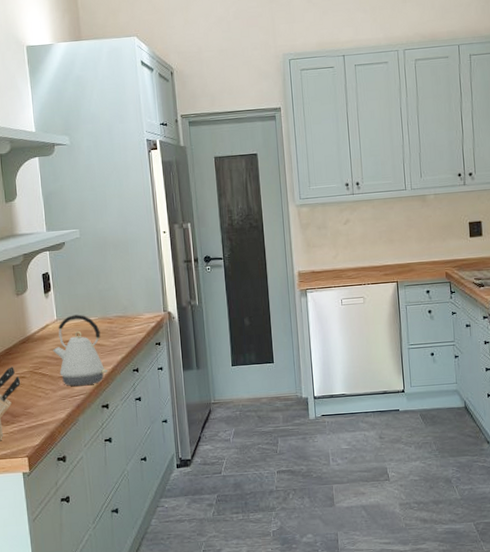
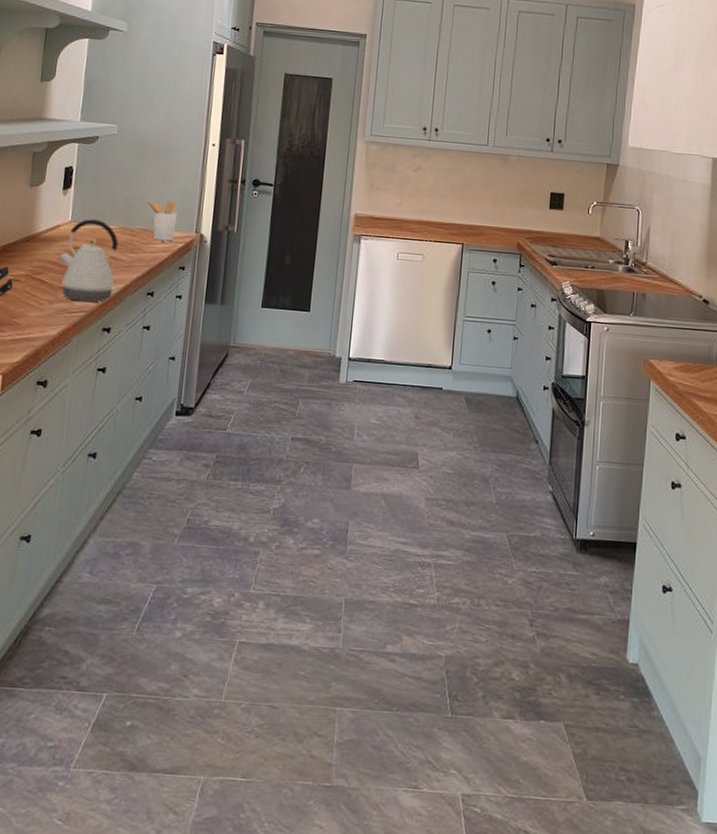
utensil holder: none [116,287,146,324] -> present [146,200,178,242]

